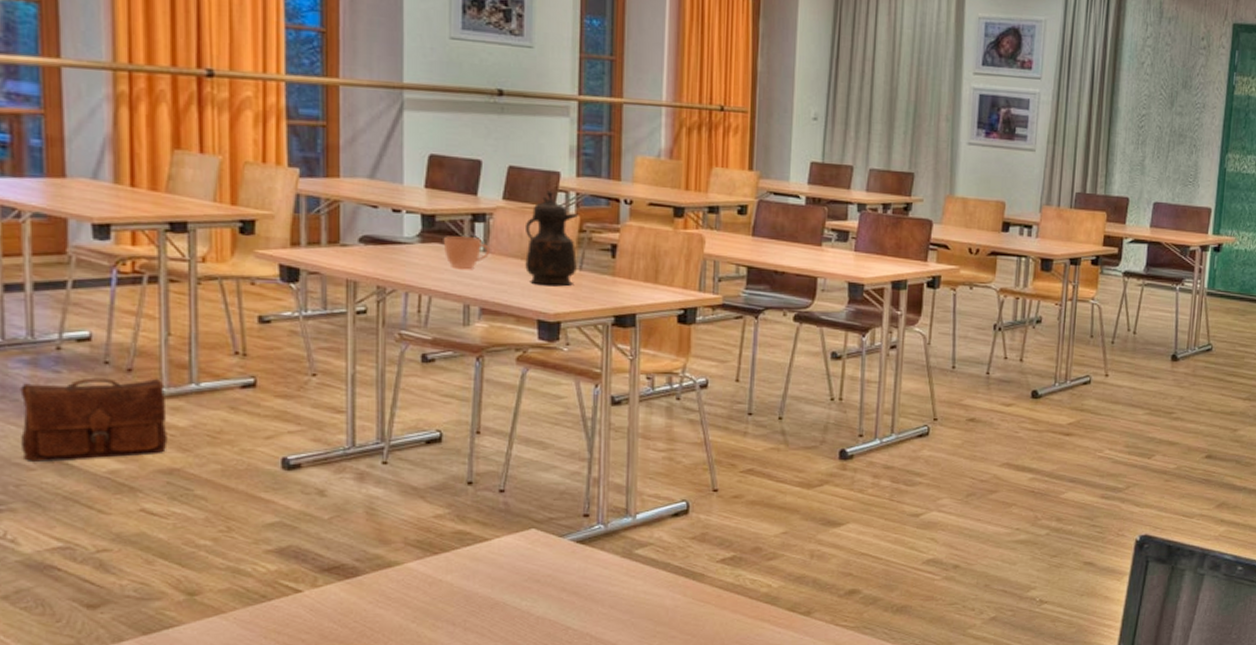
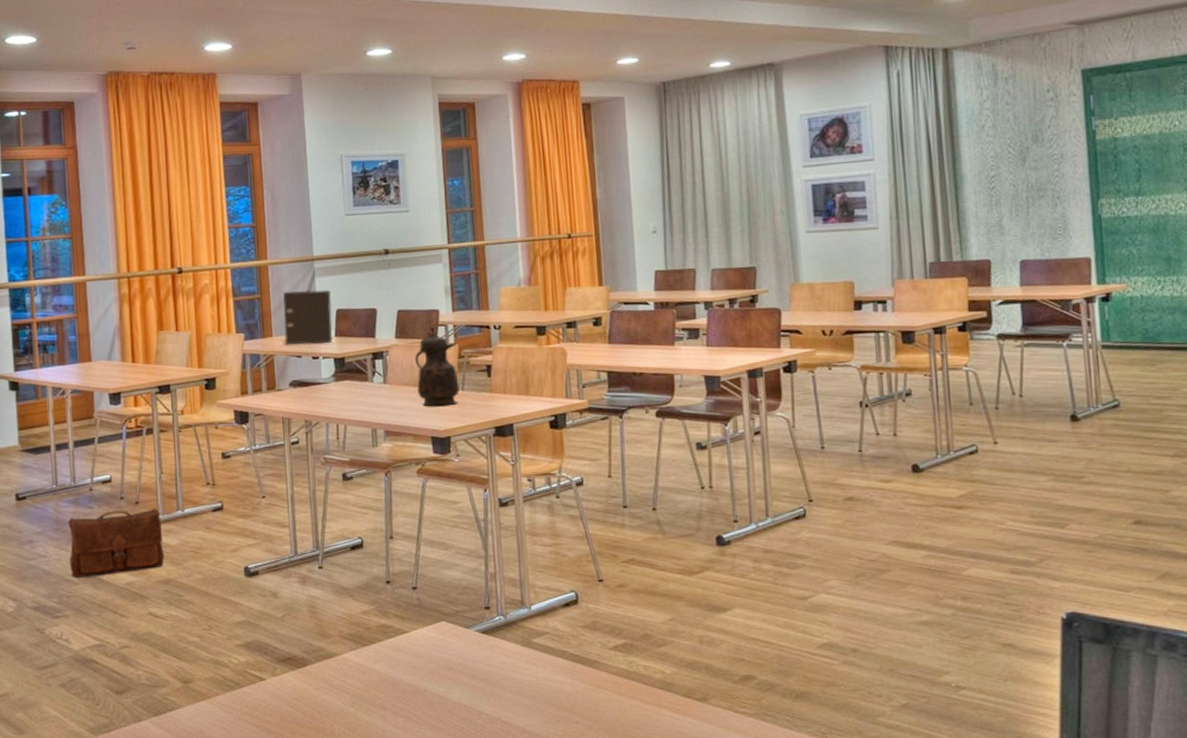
binder: none [355,122,423,196] -> present [283,289,333,345]
cup: present [443,236,491,269] -> none [352,372,389,400]

